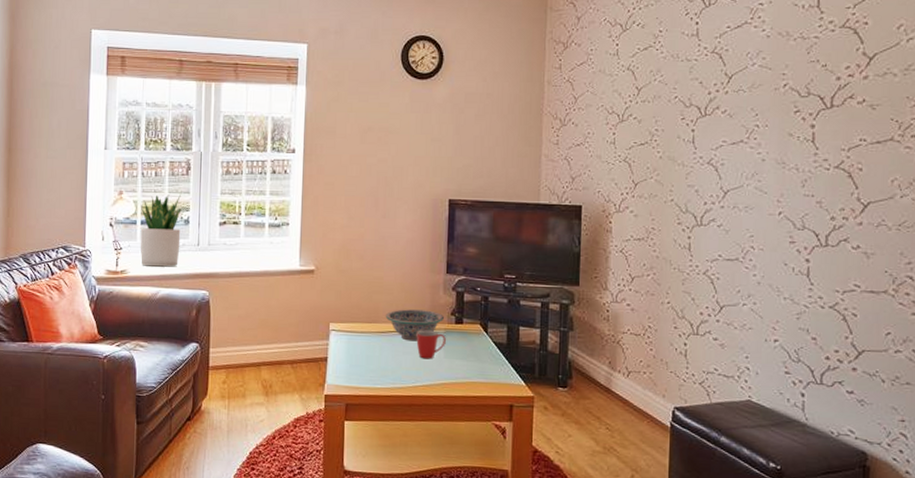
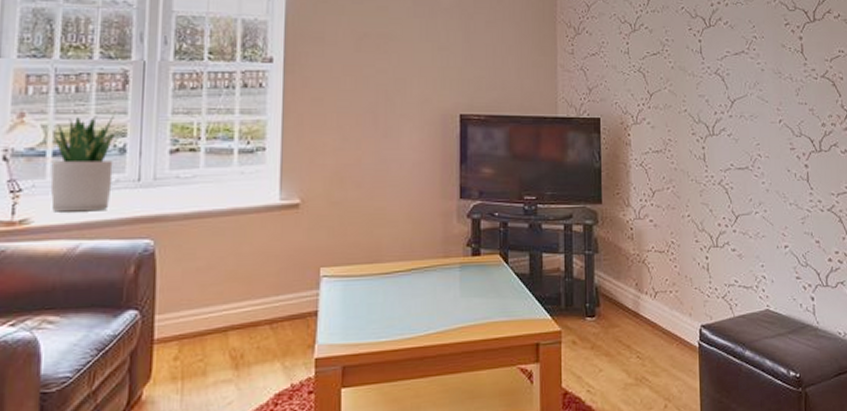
decorative bowl: present [385,309,444,341] -> none [389,242,458,281]
mug: present [416,330,446,359] -> none [427,266,461,301]

